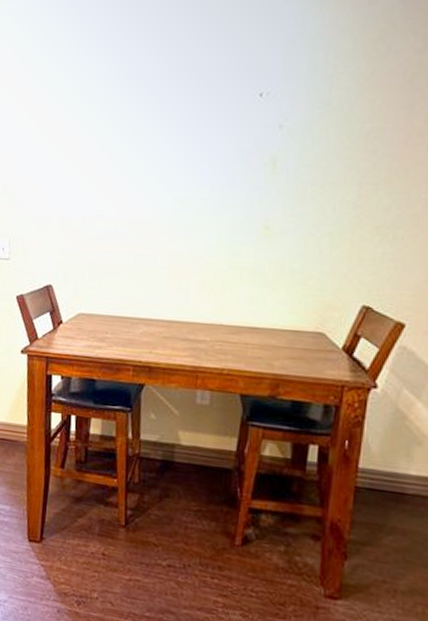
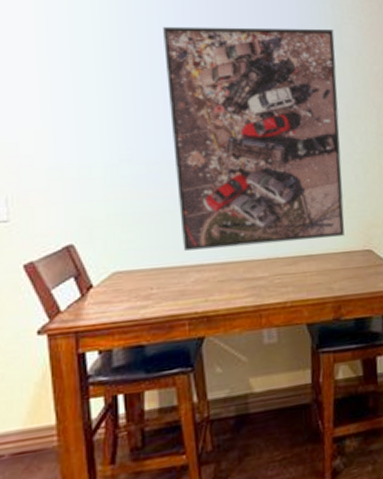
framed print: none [136,81,323,313] -> present [163,26,345,251]

